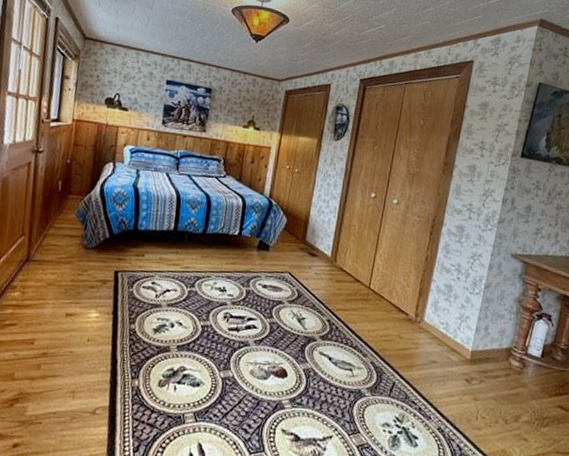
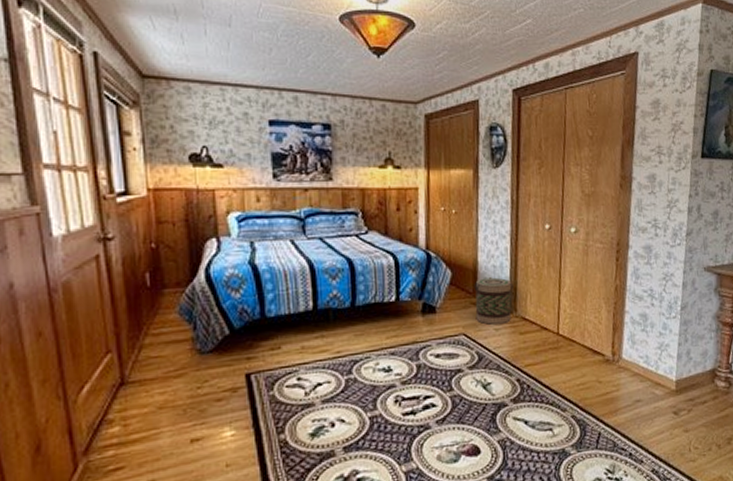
basket: none [301,228,337,271] -> present [474,276,513,325]

